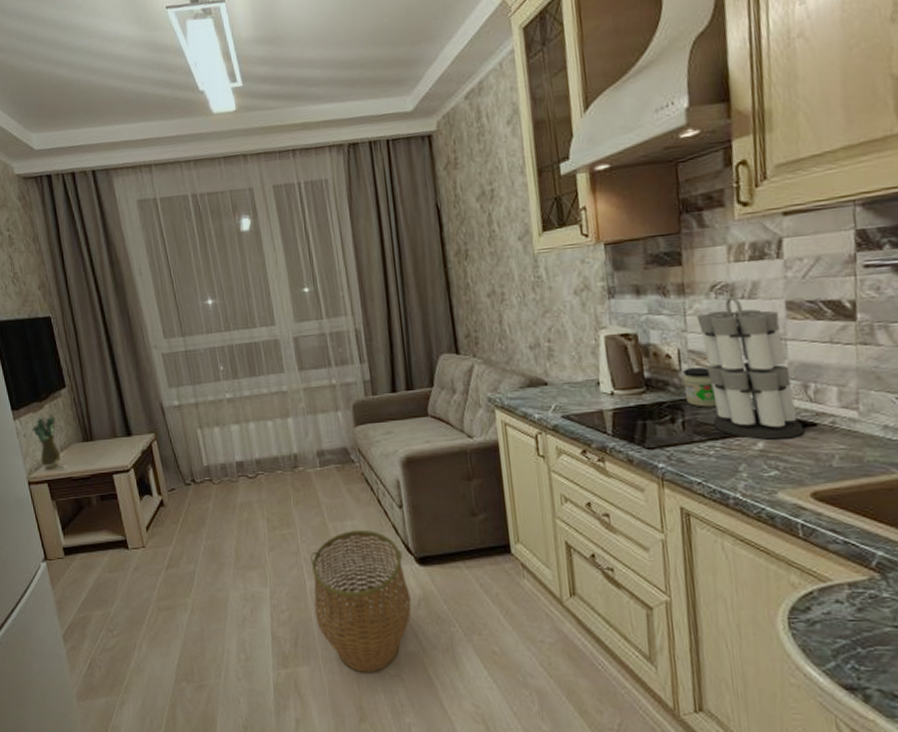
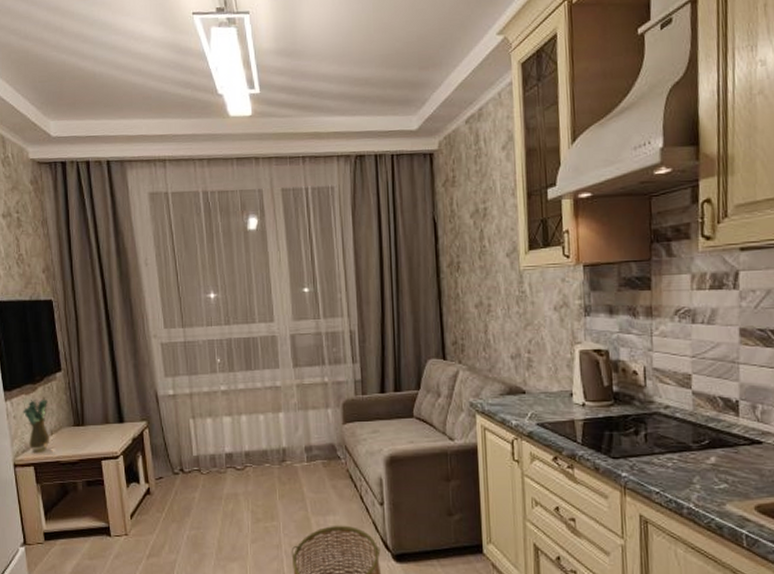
jar: present [682,367,718,408] -> none [647,385,677,422]
spice rack: present [696,296,805,440] -> none [662,321,752,455]

